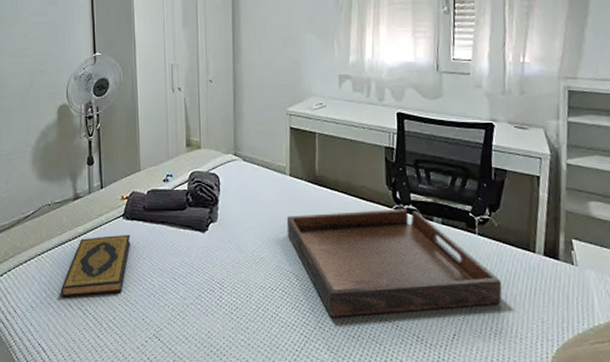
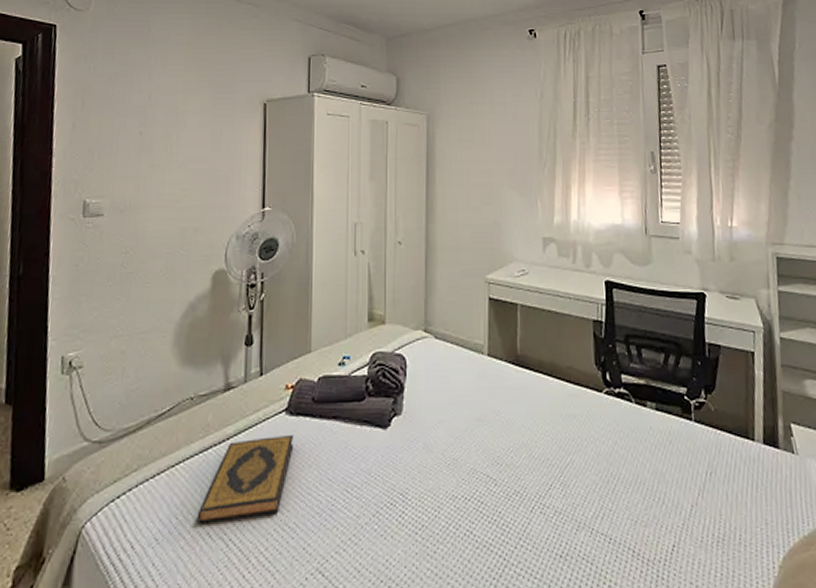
serving tray: present [286,208,503,317] -> none [483,392,723,532]

